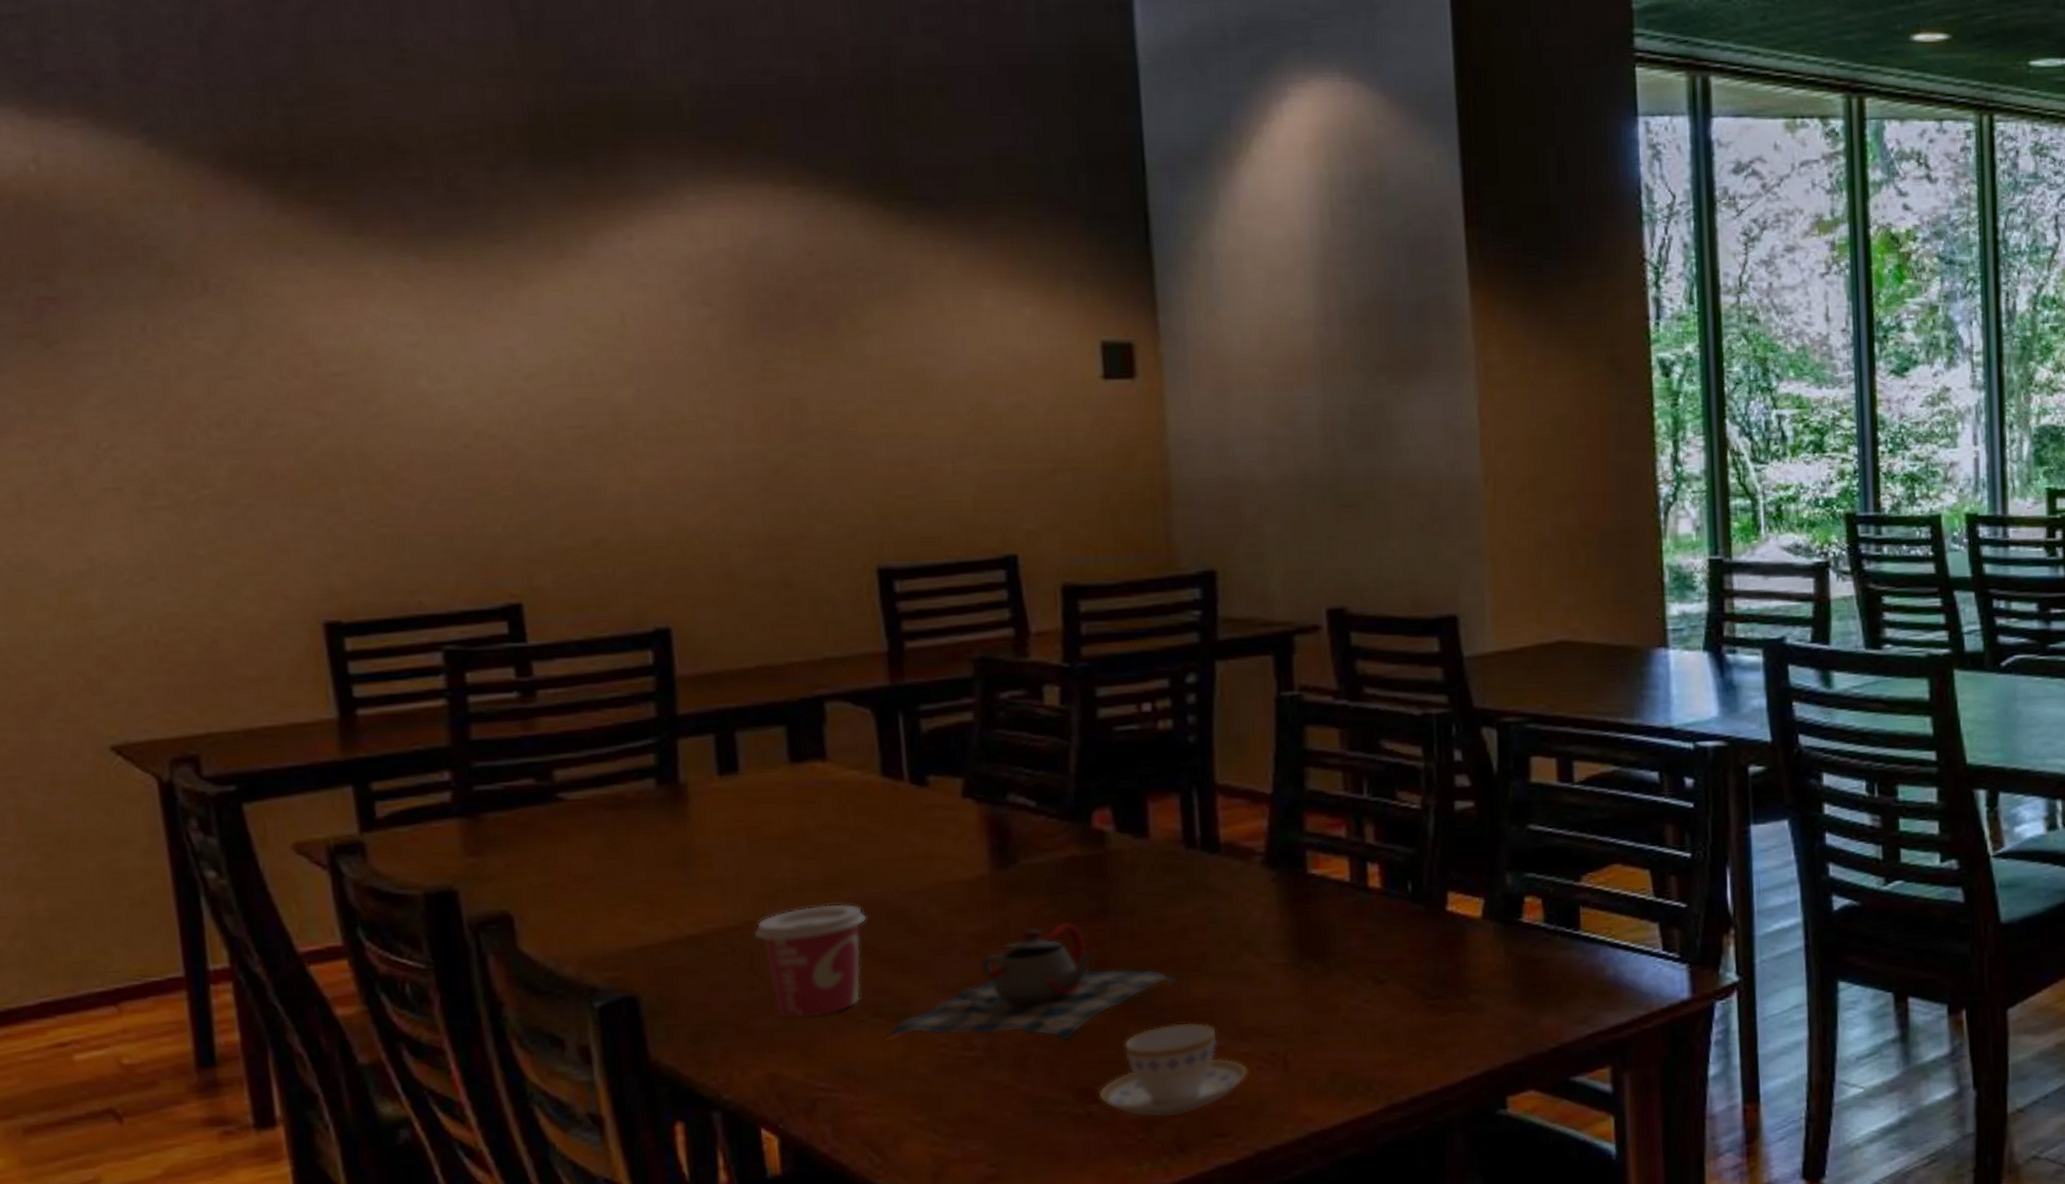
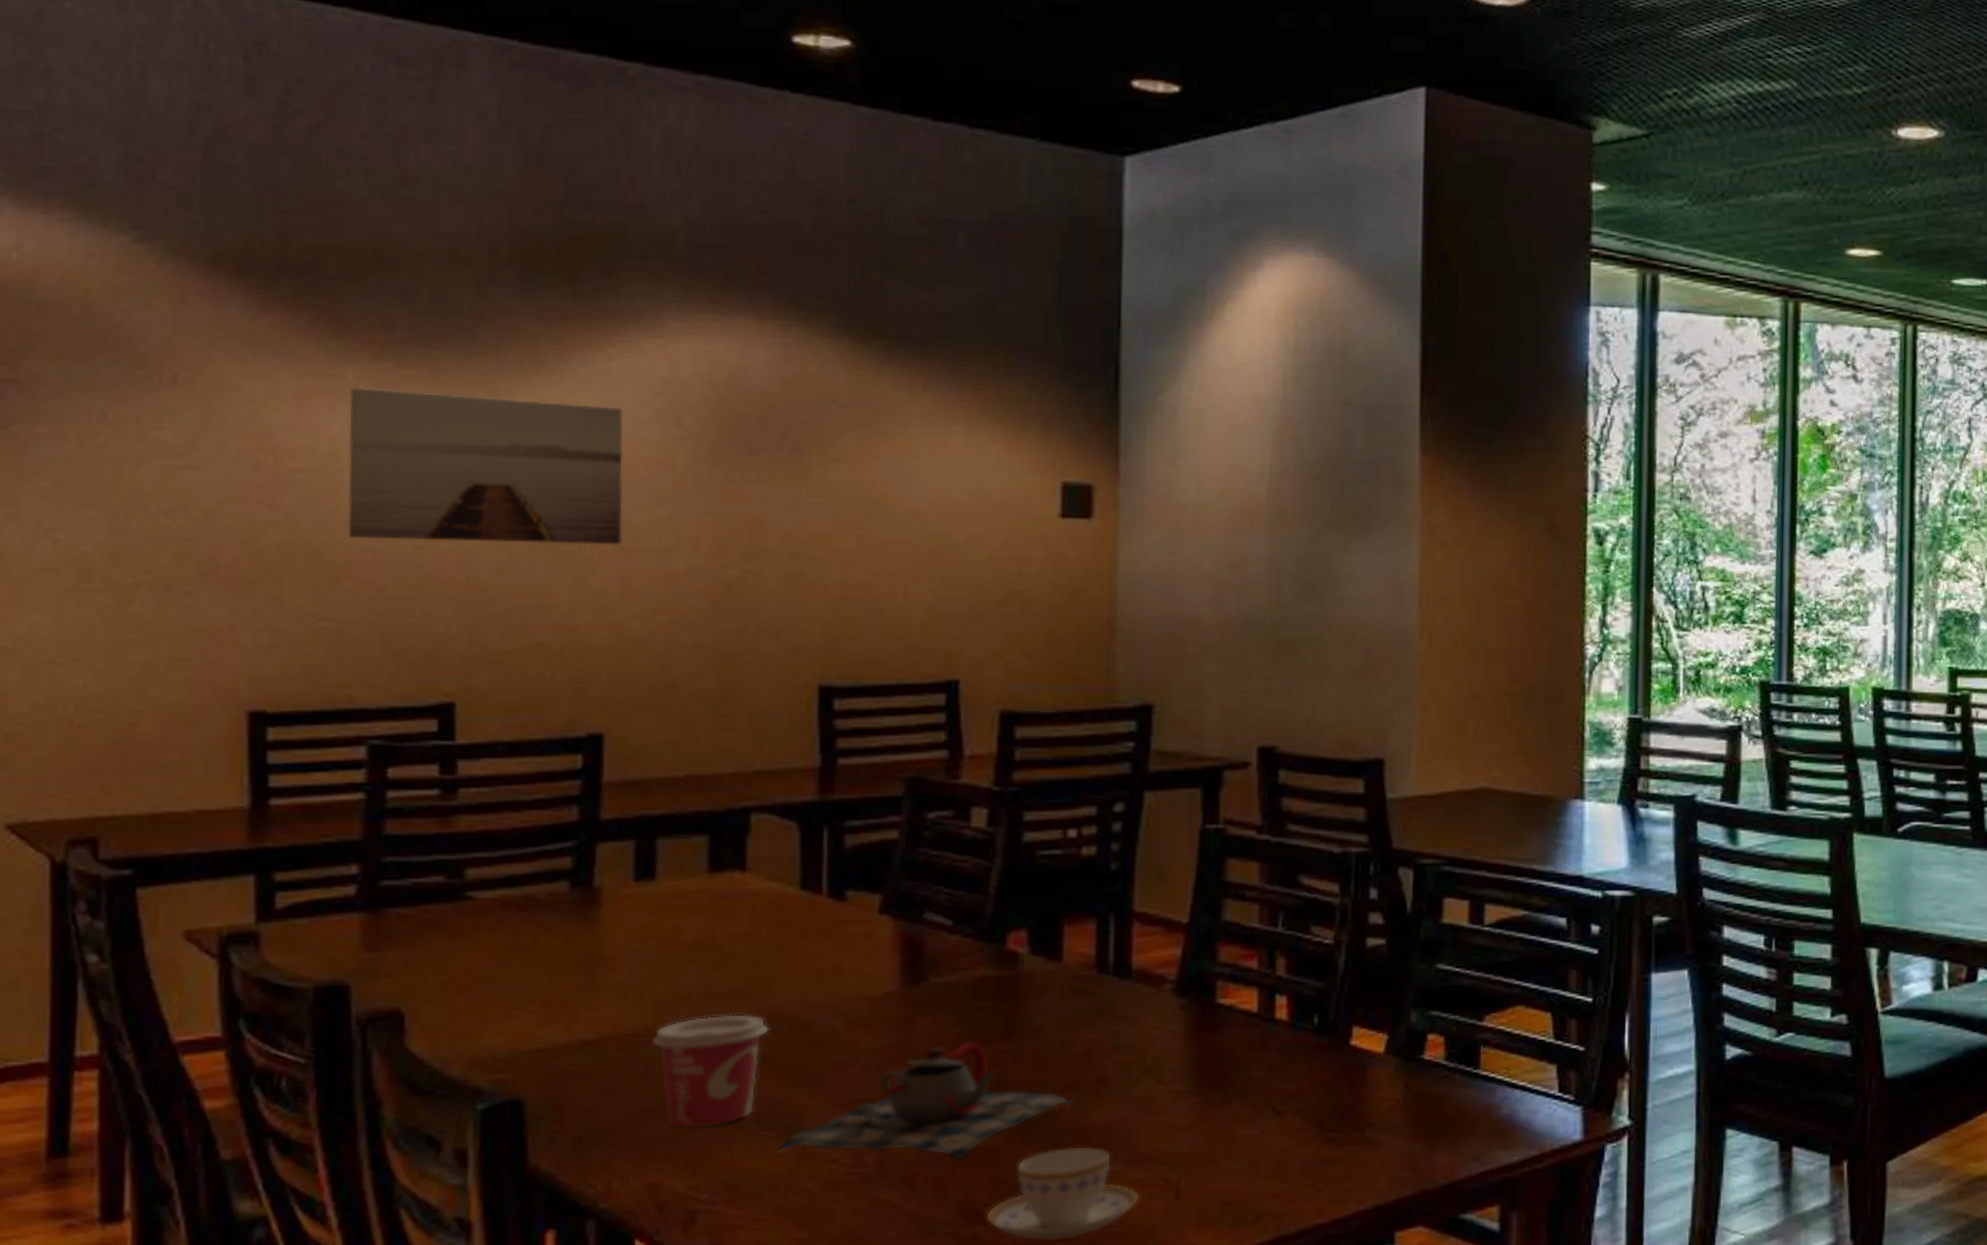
wall art: none [378,284,666,440] -> present [348,387,624,545]

